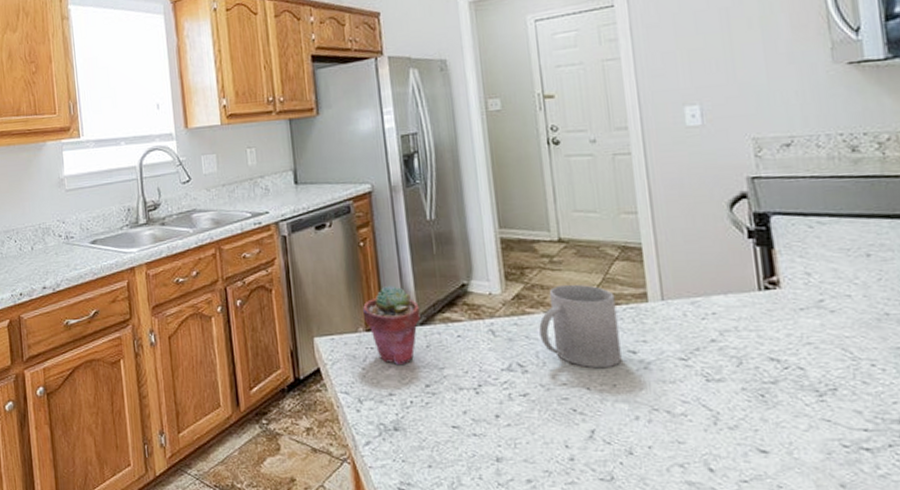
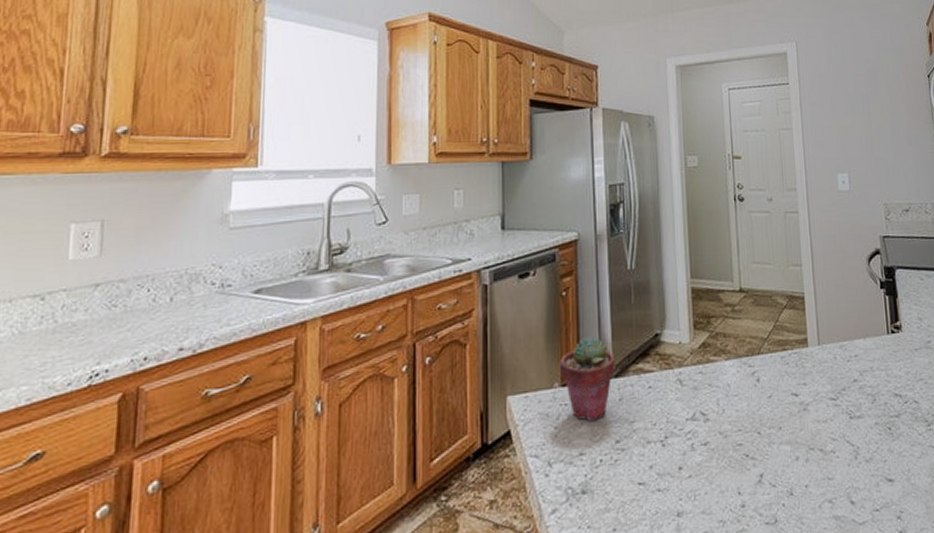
mug: present [539,284,622,369] -> none [721,331,787,412]

